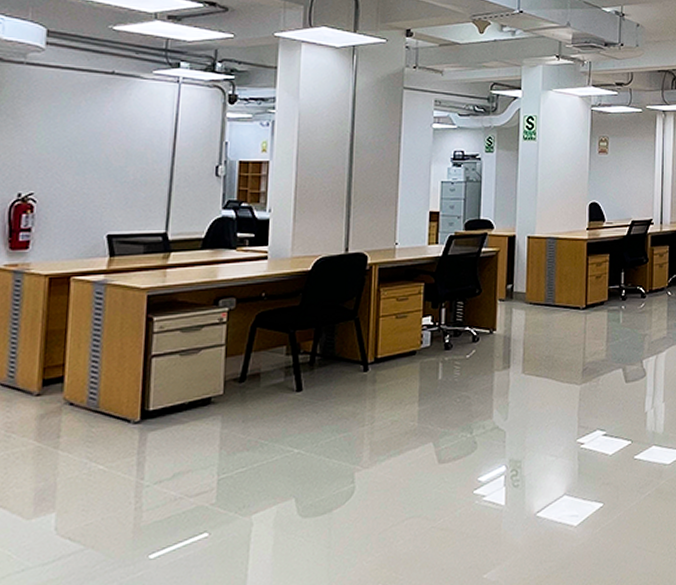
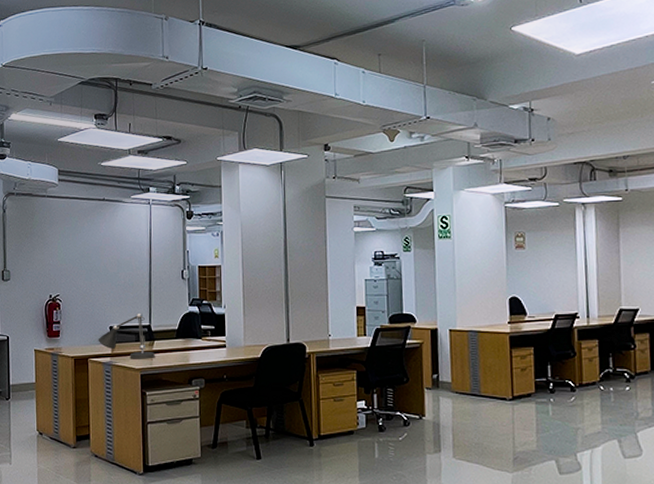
desk lamp: none [88,217,171,276] -> present [98,313,156,359]

